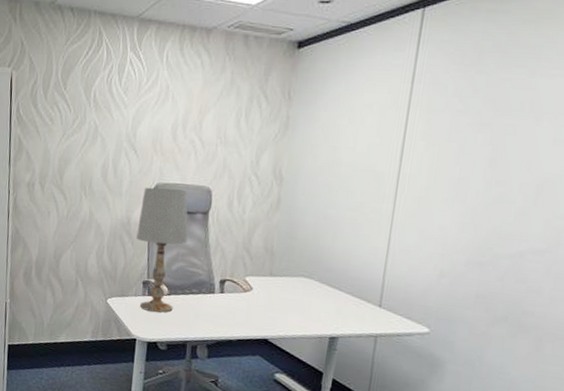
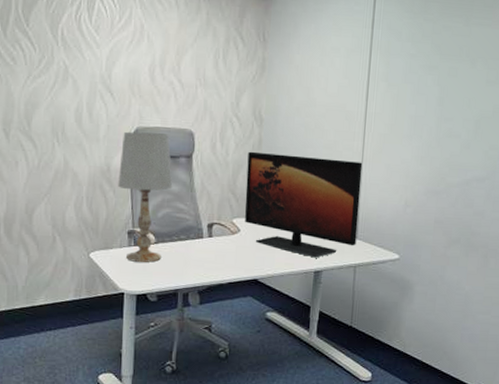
monitor: none [258,210,392,324] -> present [244,151,363,258]

